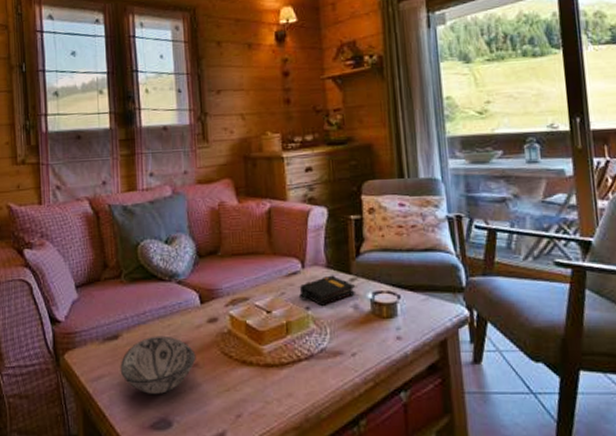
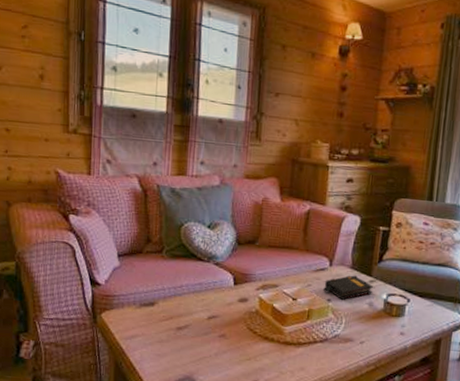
decorative bowl: present [120,335,196,394] -> none [153,307,224,356]

